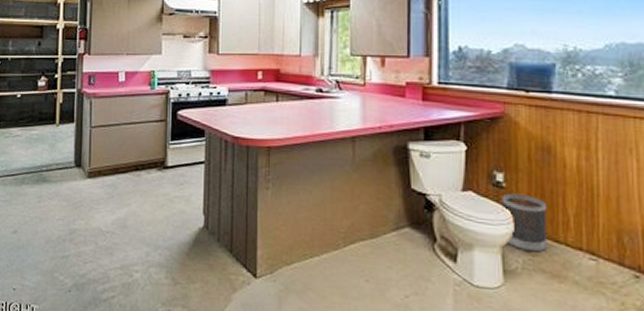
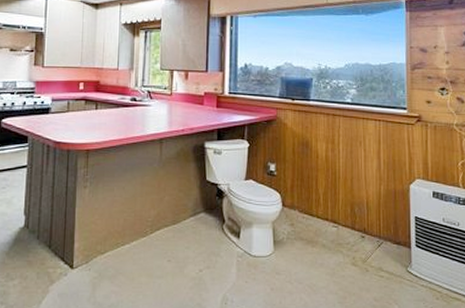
wastebasket: present [502,193,549,253] -> none [274,179,305,225]

